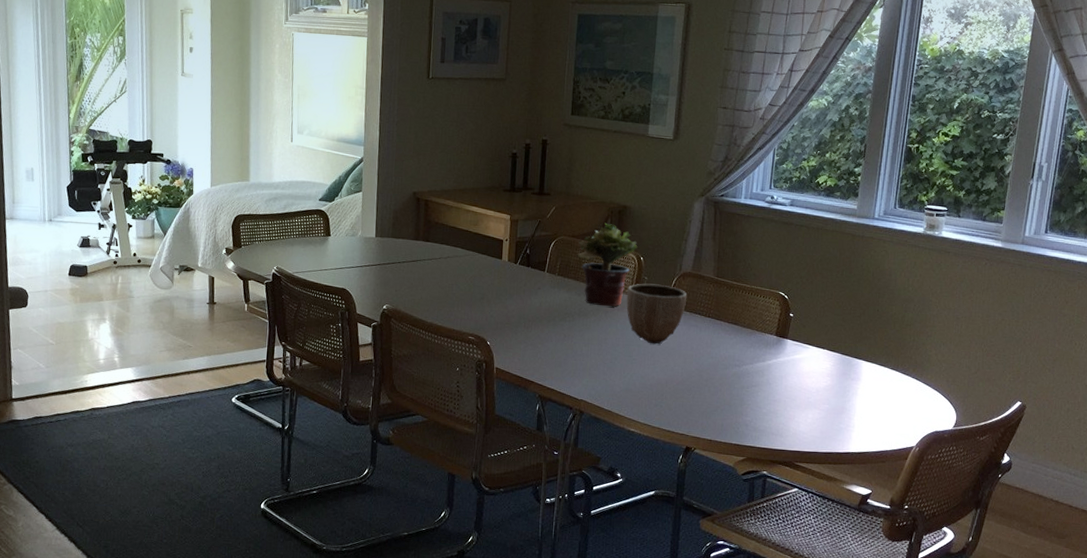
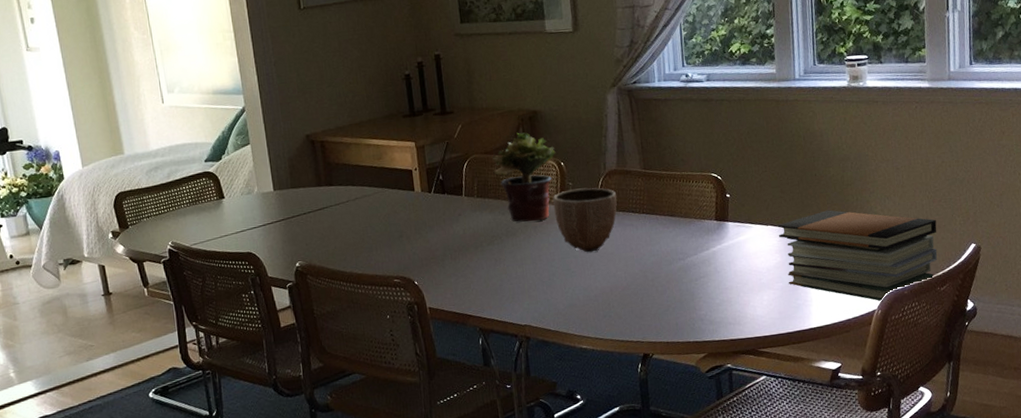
book stack: none [832,345,987,440] -> present [778,210,938,302]

